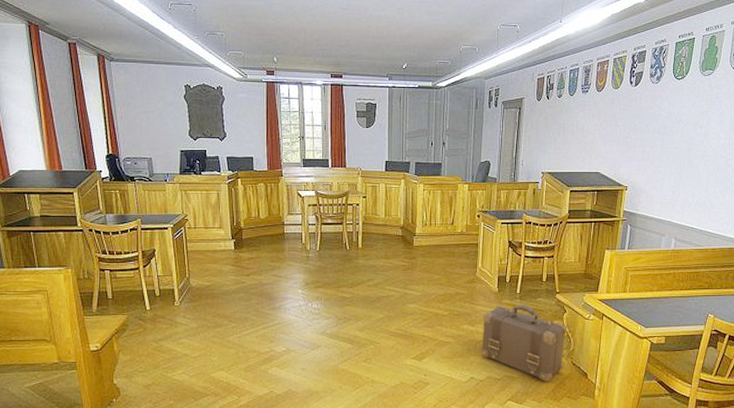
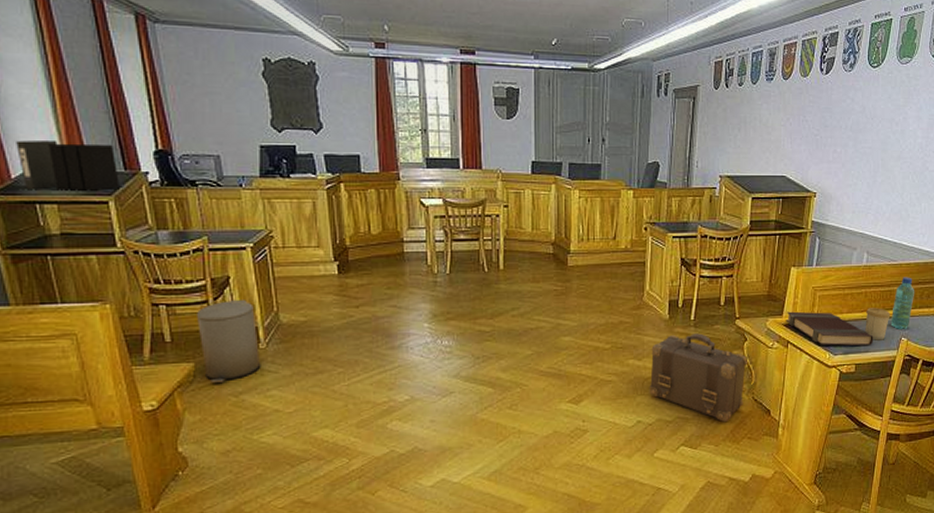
binder: none [14,147,42,184] -> present [16,139,58,191]
books: none [35,150,82,185] -> present [48,143,120,191]
pedal bin: none [131,268,176,331] -> present [197,300,261,383]
book: none [601,288,682,321] -> present [786,311,874,346]
cup: none [674,287,698,316] -> present [865,308,890,341]
water bottle: none [698,260,721,307] -> present [890,277,915,329]

